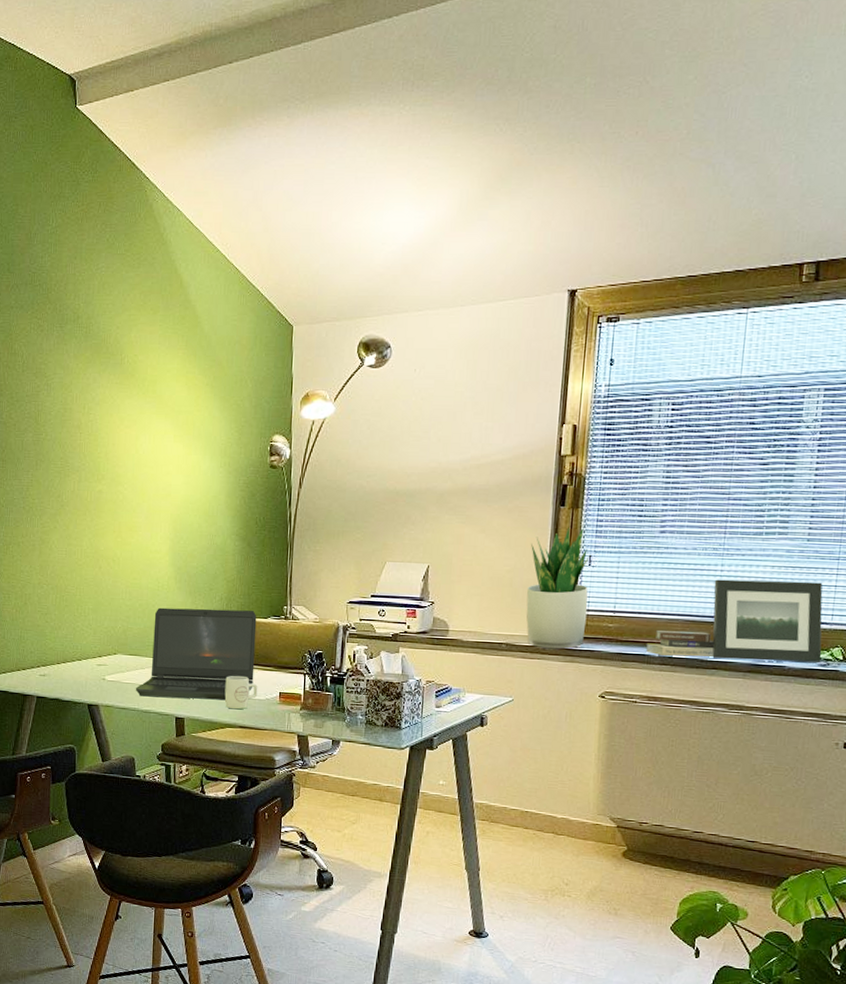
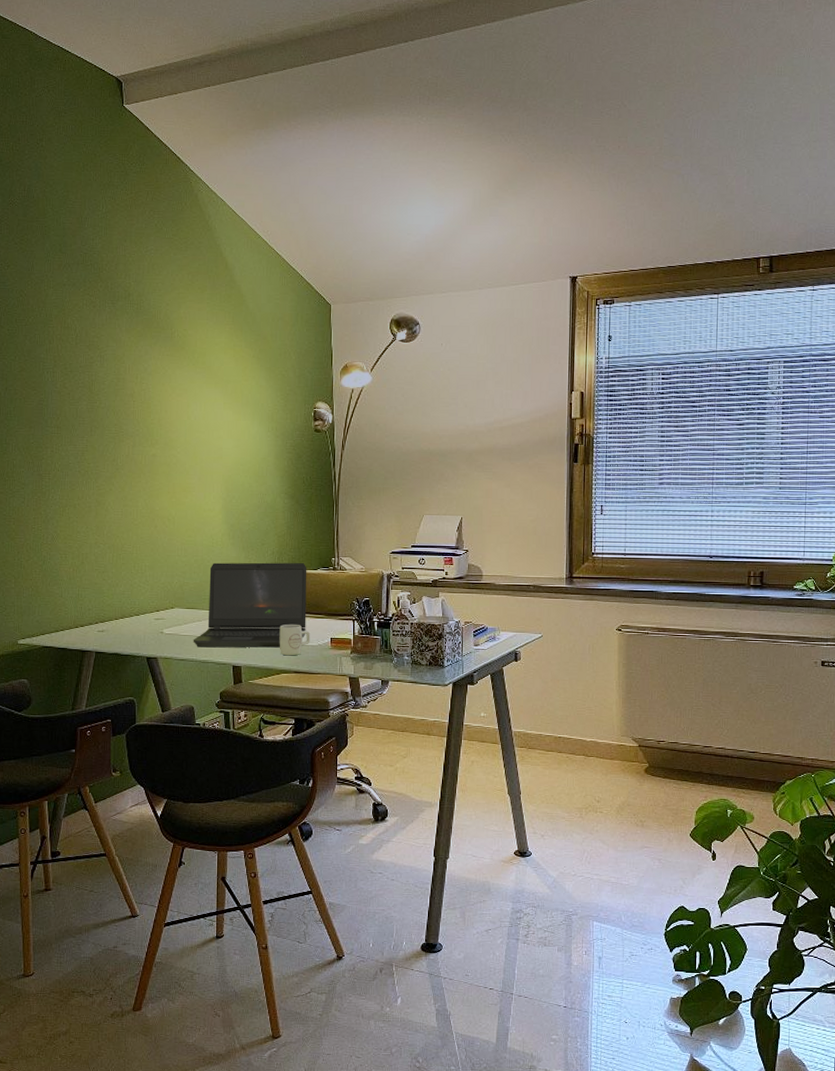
planter: present [526,527,591,650] -> none [548,481,602,589]
books: present [645,630,715,658] -> none [653,569,710,592]
picture frame: present [712,579,823,664] -> none [706,523,798,594]

